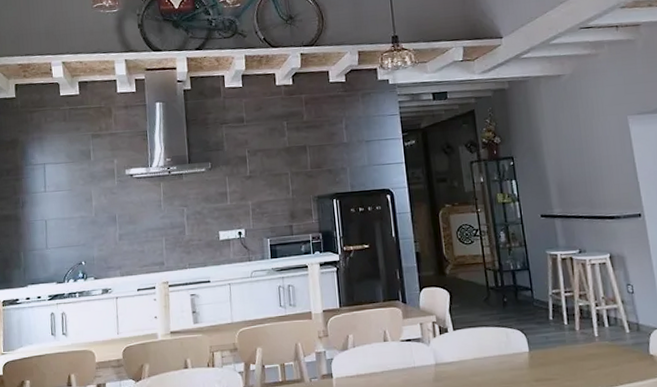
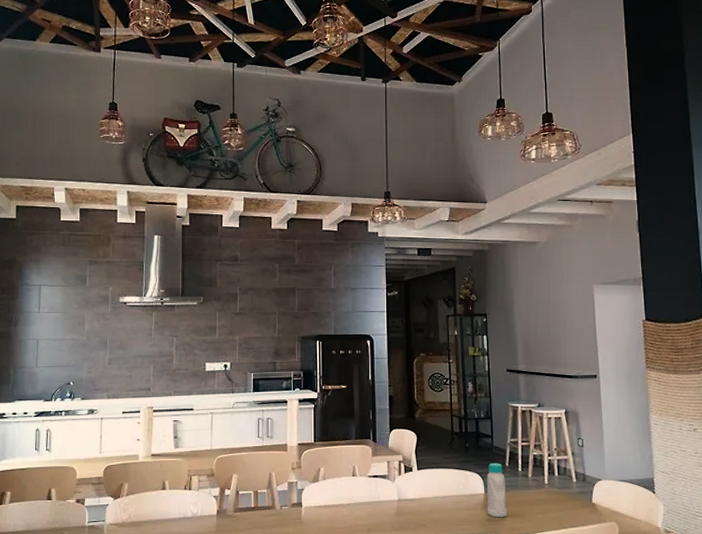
bottle: none [529,317,557,378] -> present [486,462,508,518]

